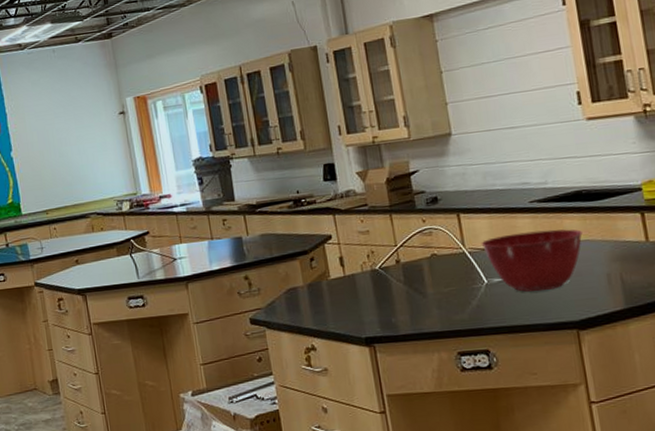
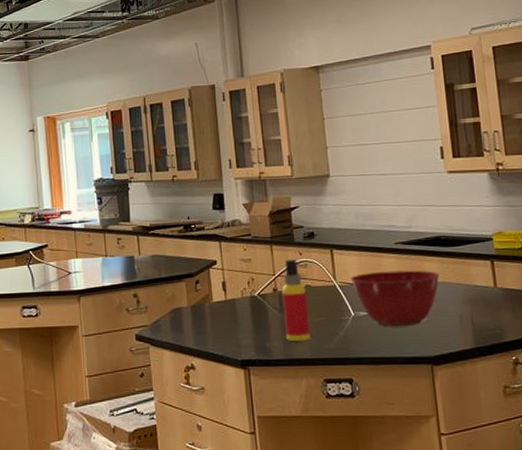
spray bottle: none [405,227,440,315] -> present [282,259,310,342]

